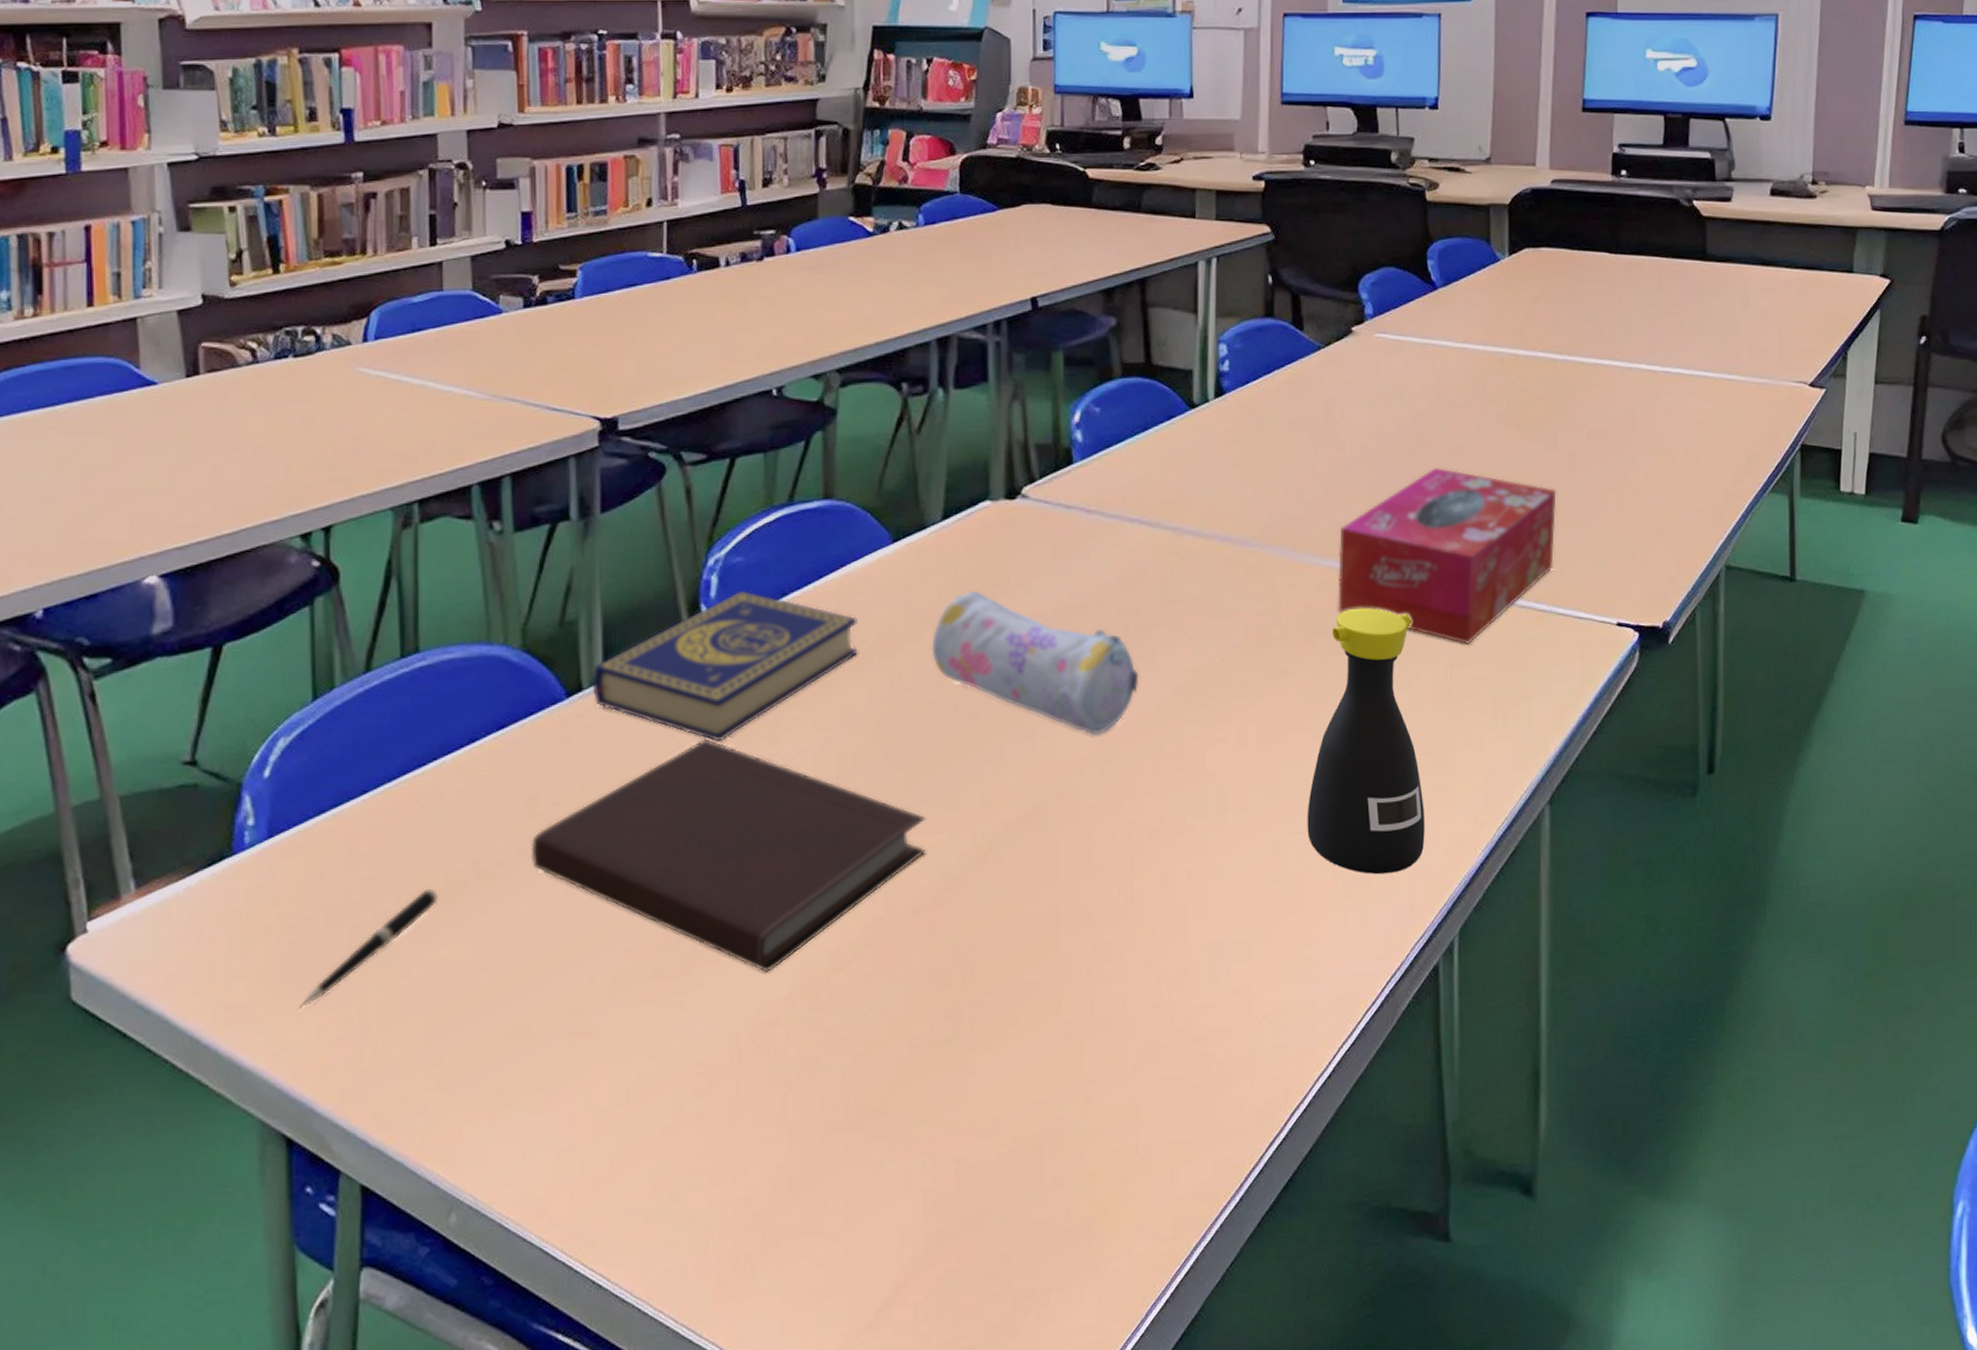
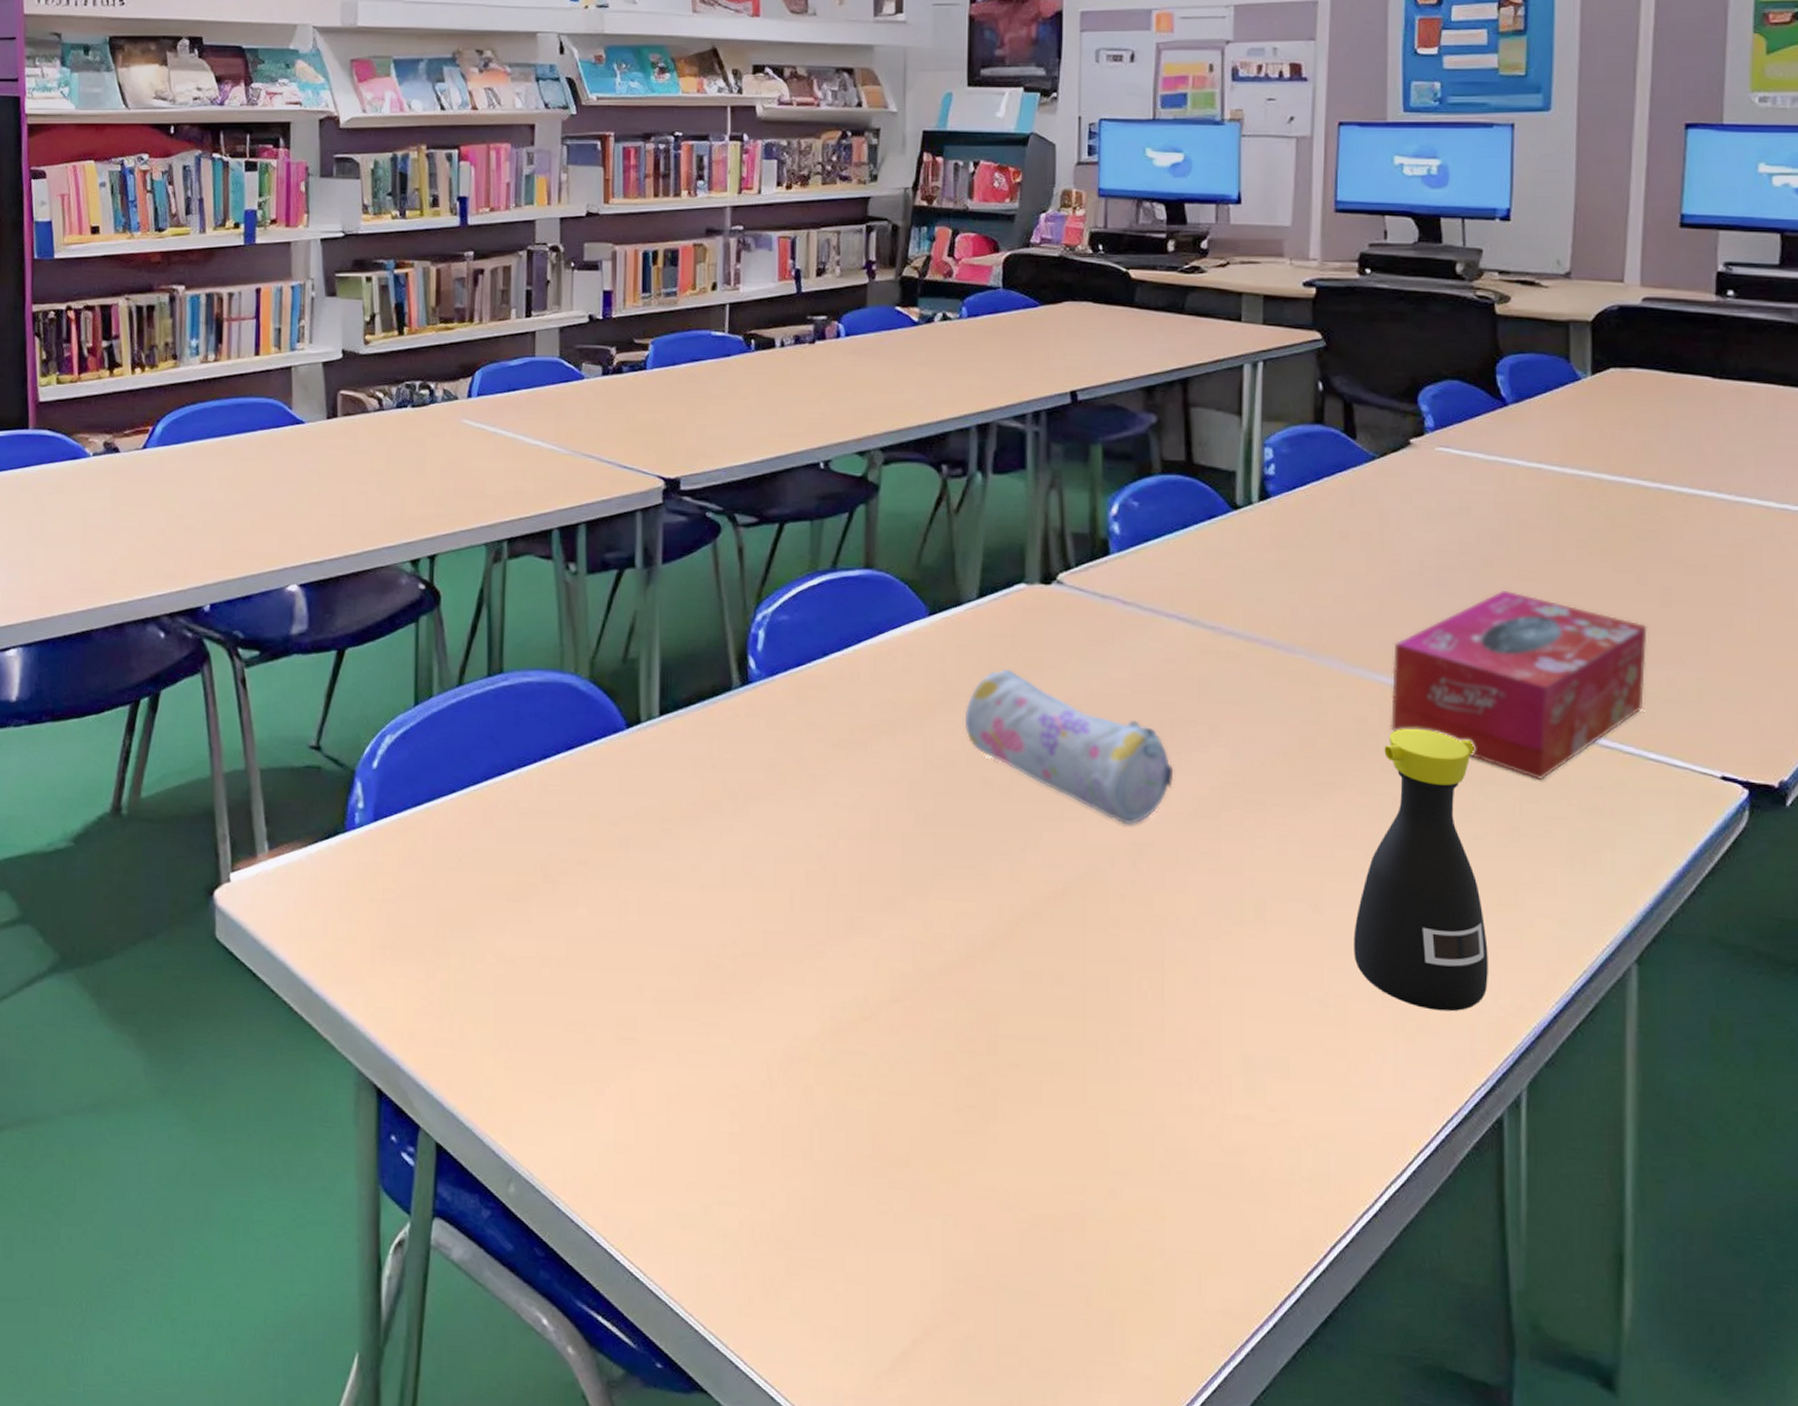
pen: present [300,888,438,1009] -> none [393,885,510,976]
notebook: present [530,739,926,972] -> none [590,781,955,1010]
book: present [591,590,858,743] -> none [649,646,893,787]

